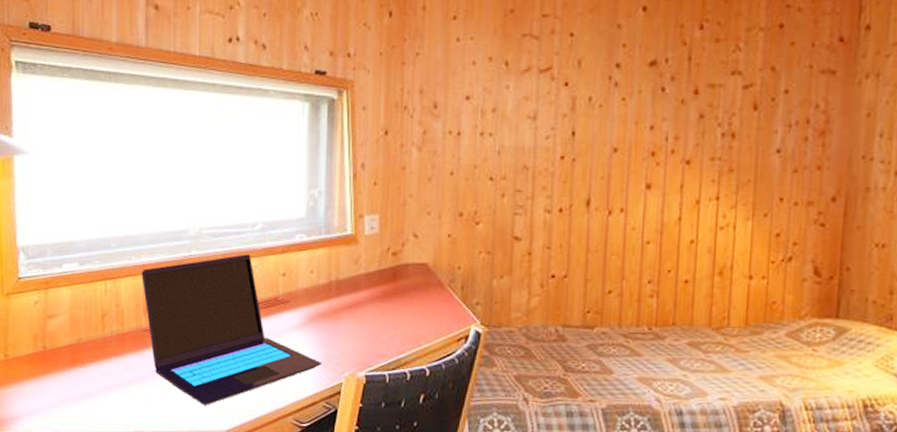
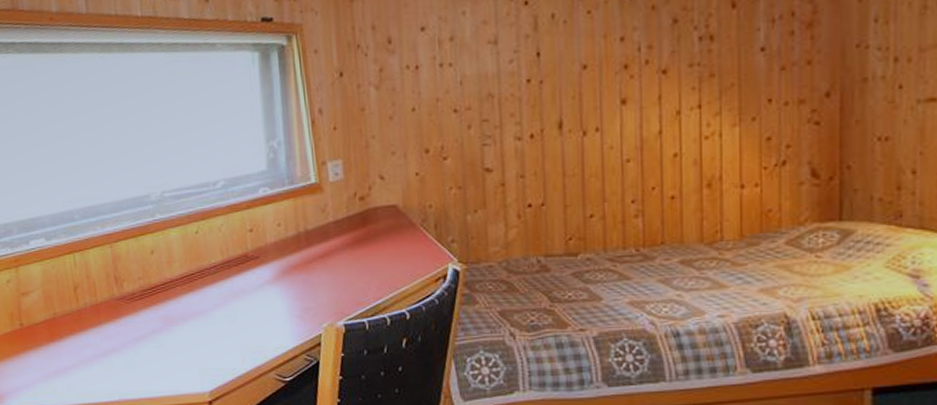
laptop: present [141,254,323,405] -> none [108,213,300,368]

